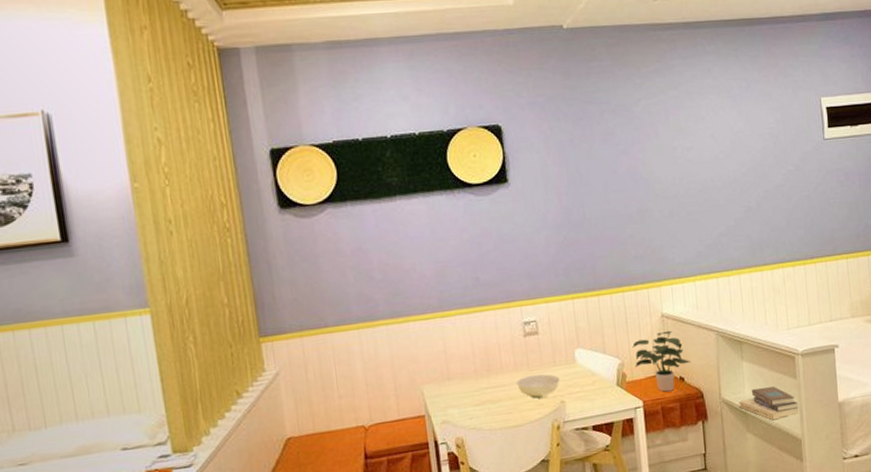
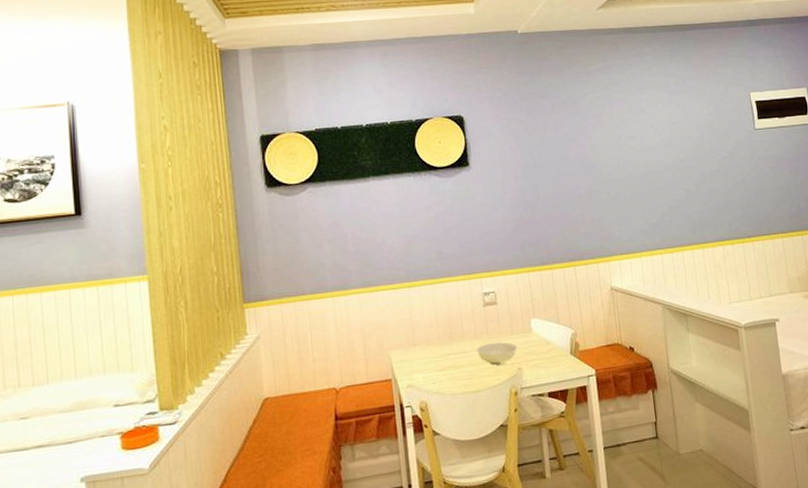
potted plant: present [632,330,691,392] -> none [584,302,640,362]
books: present [739,386,799,421] -> none [687,358,745,391]

